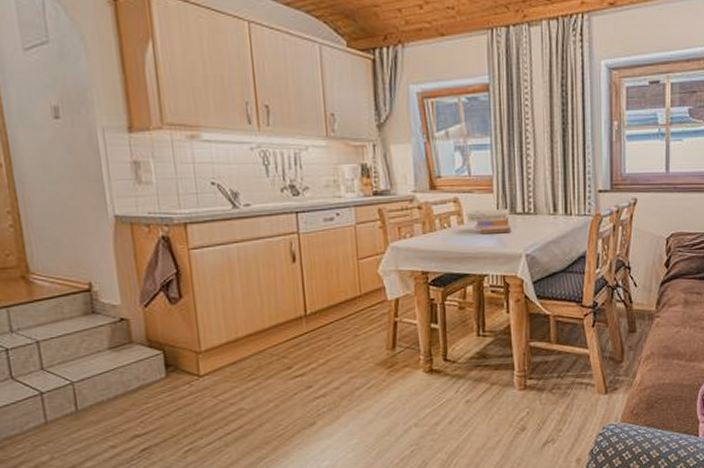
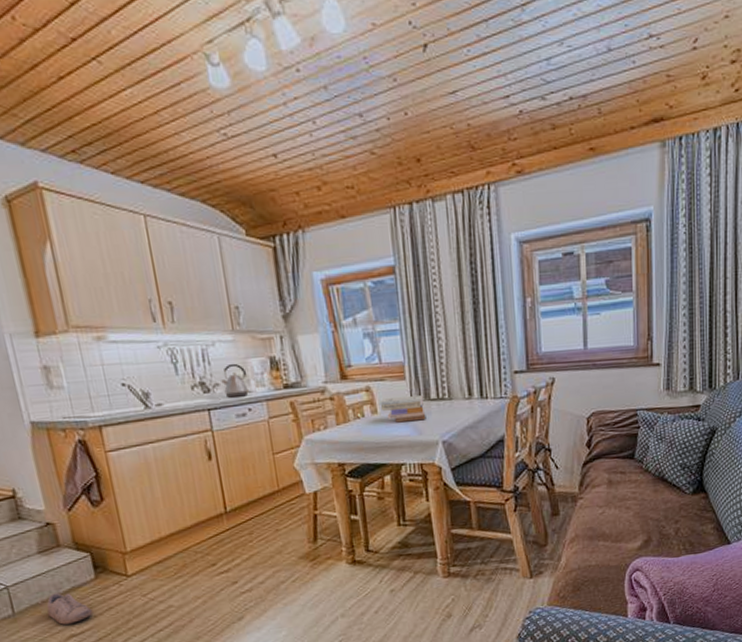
shoe: none [112,390,160,424] -> present [46,592,93,625]
kettle: none [311,168,339,203] -> present [221,363,250,399]

